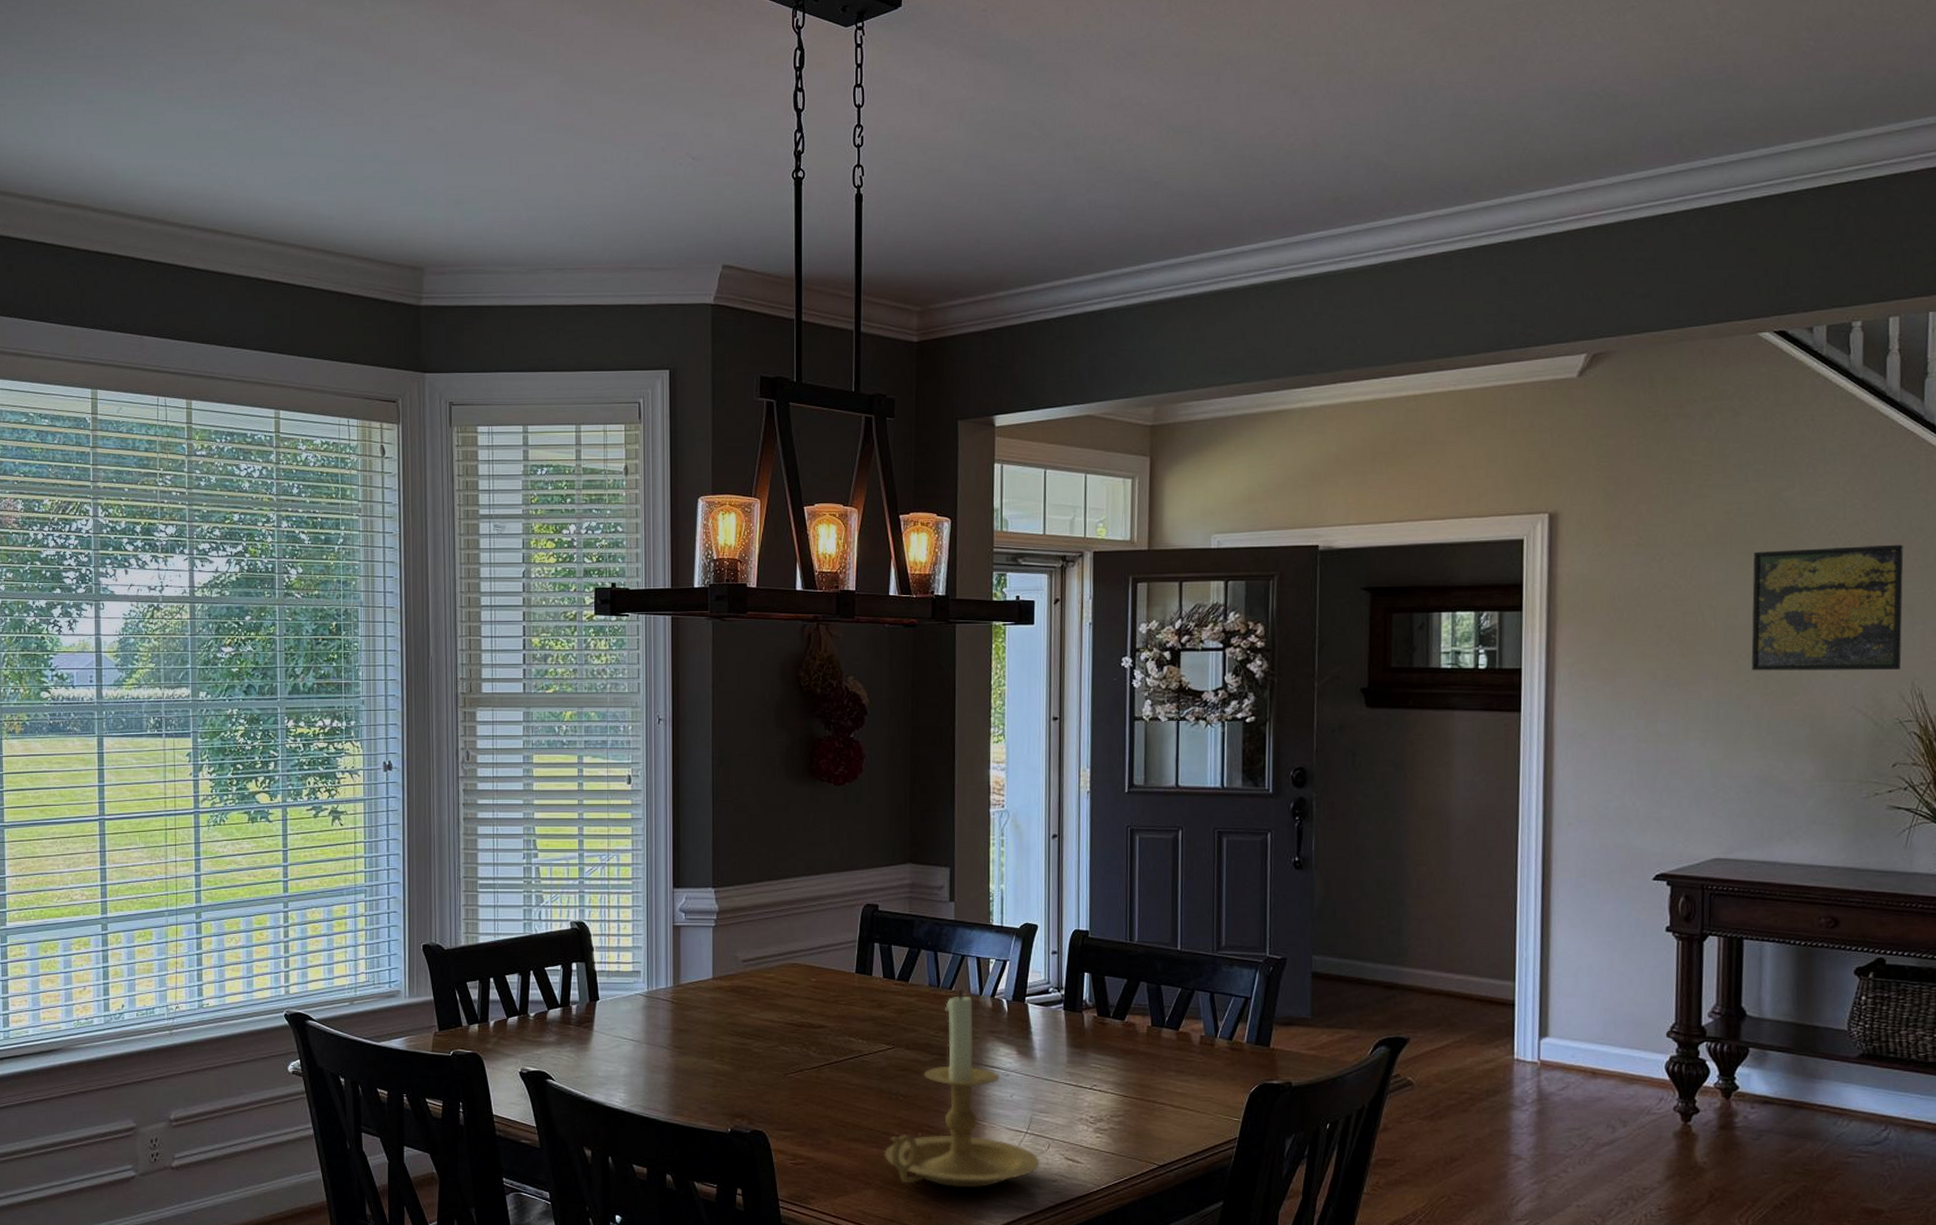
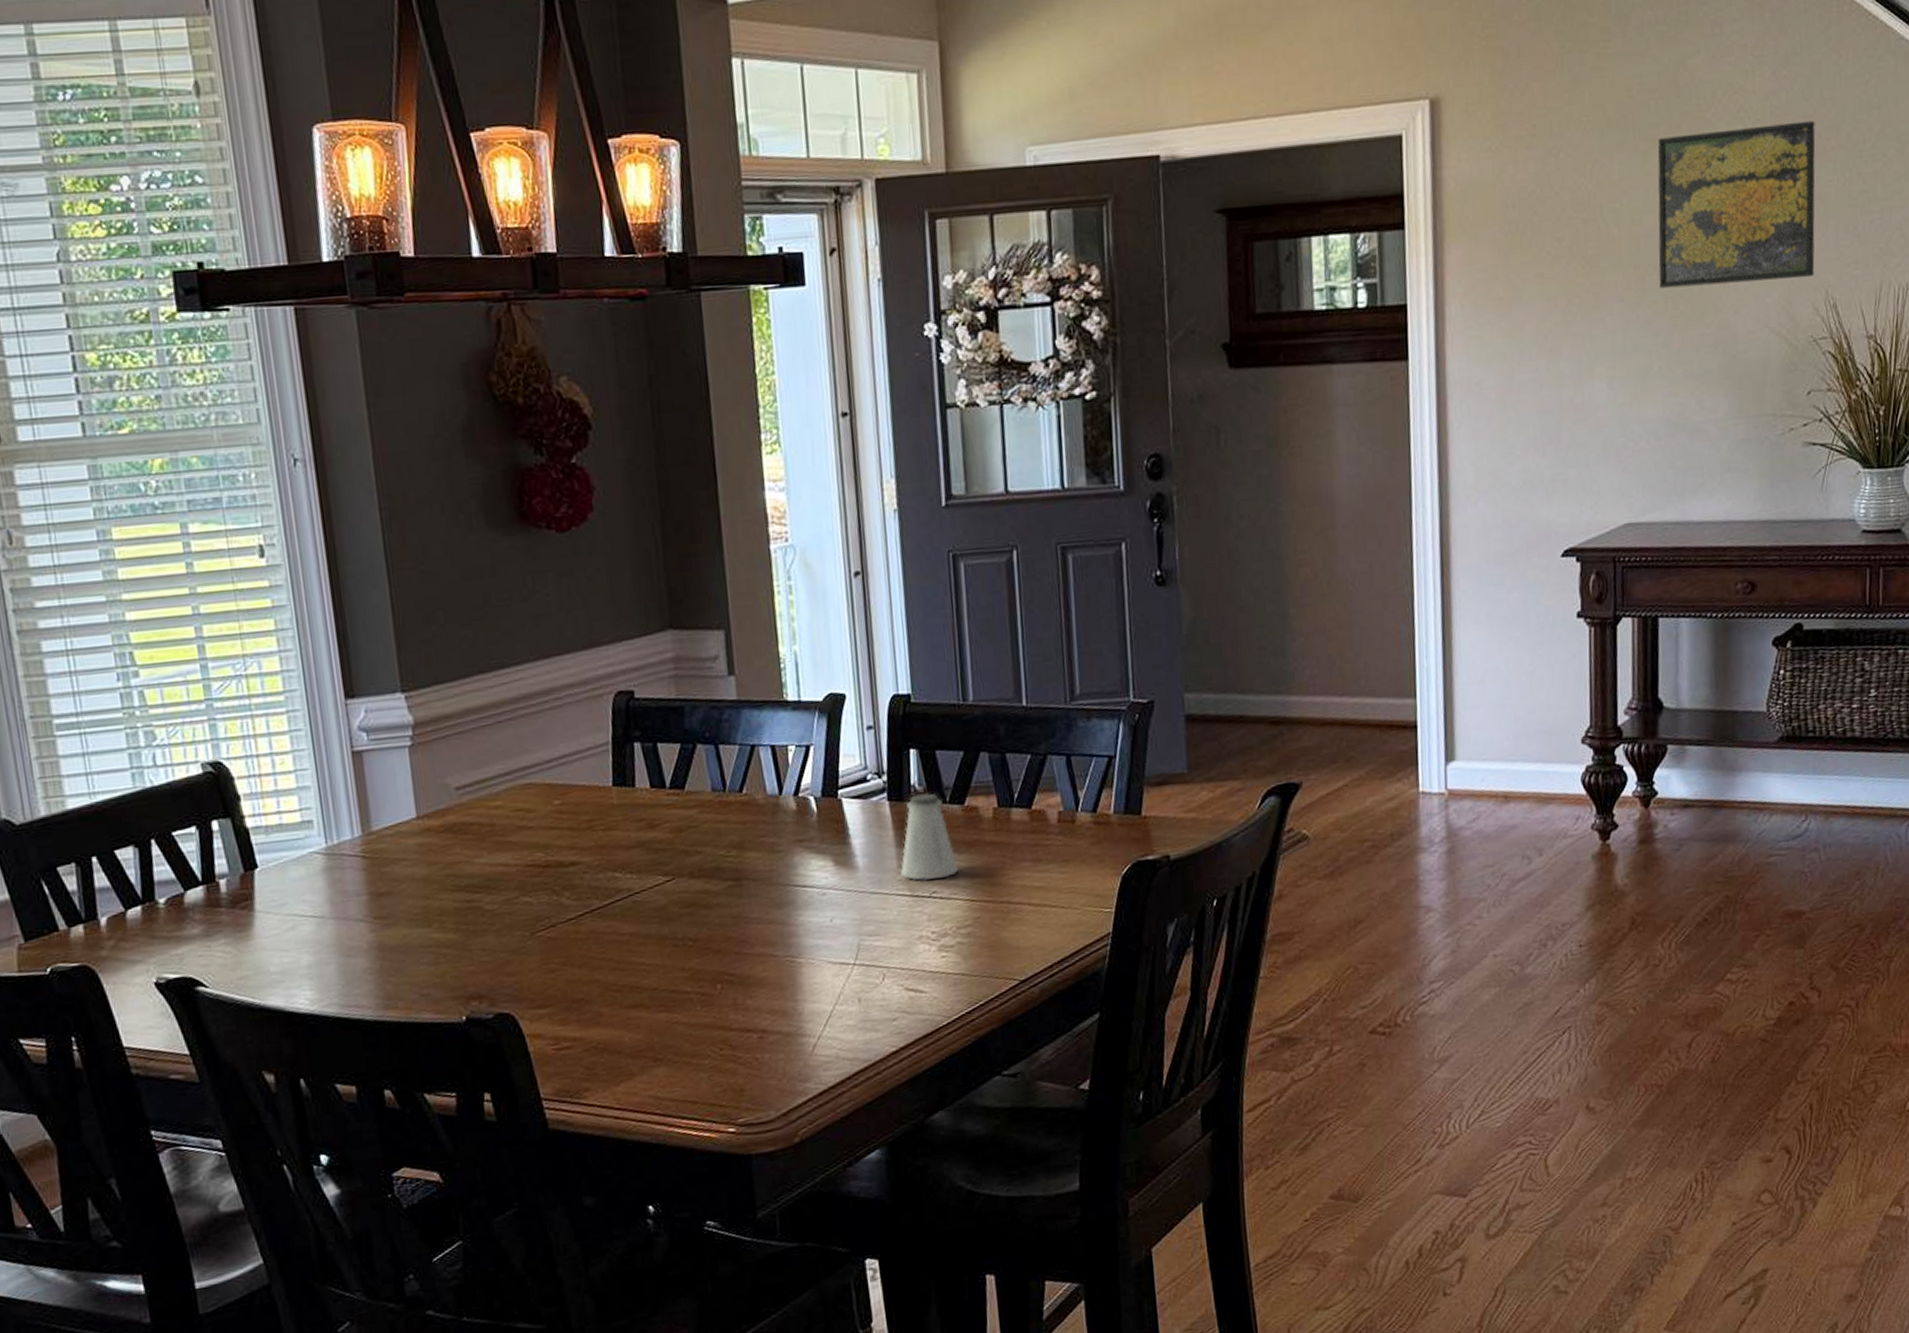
candle holder: present [884,988,1040,1188] -> none [674,789,875,1052]
saltshaker: none [1069,1008,1115,1075] -> present [901,793,958,880]

